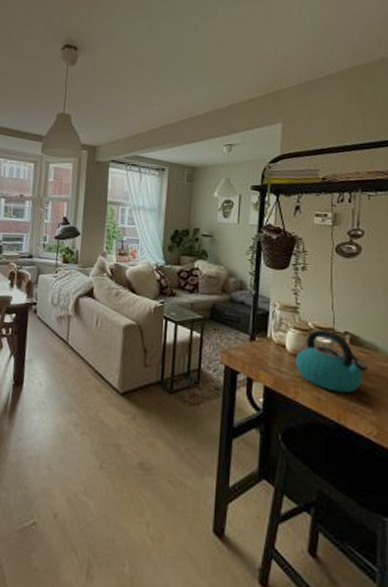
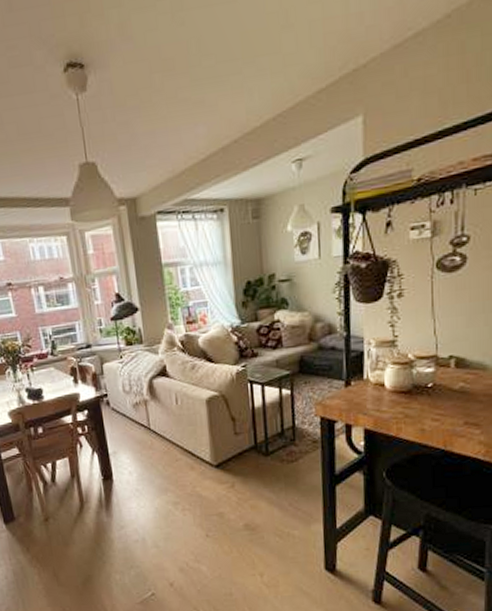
kettle: present [296,329,367,393] -> none [396,358,475,420]

